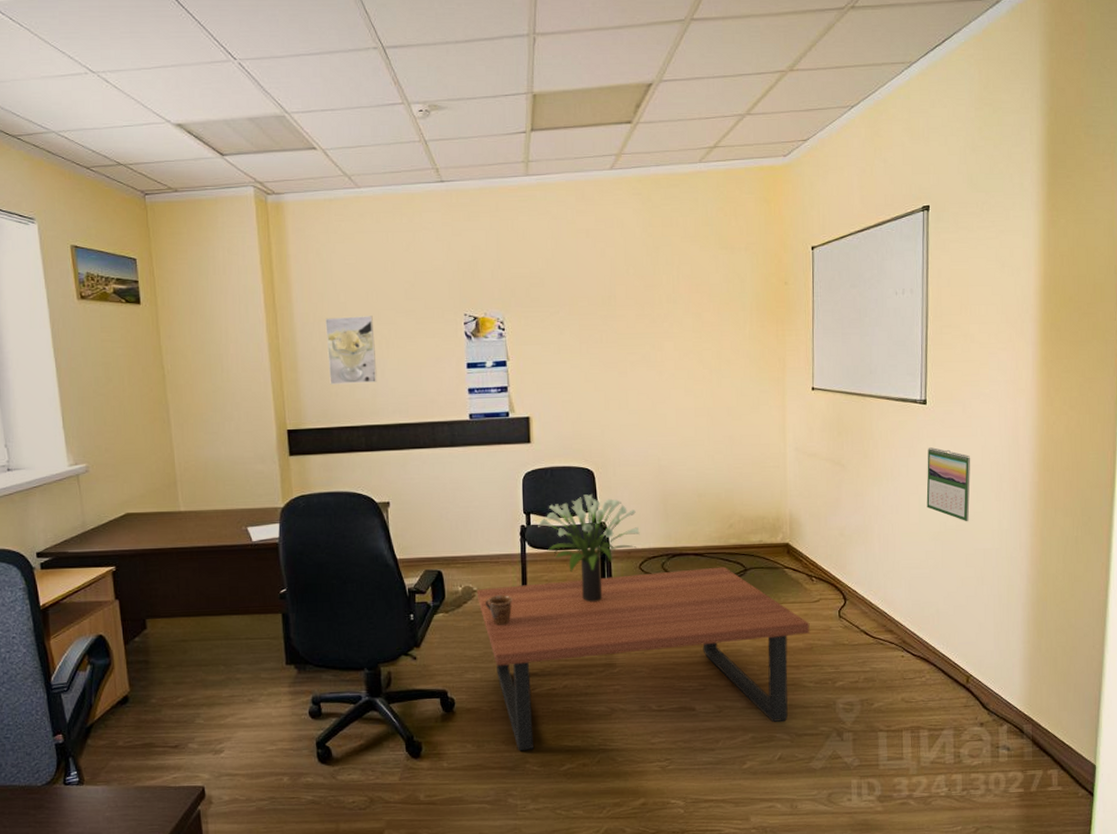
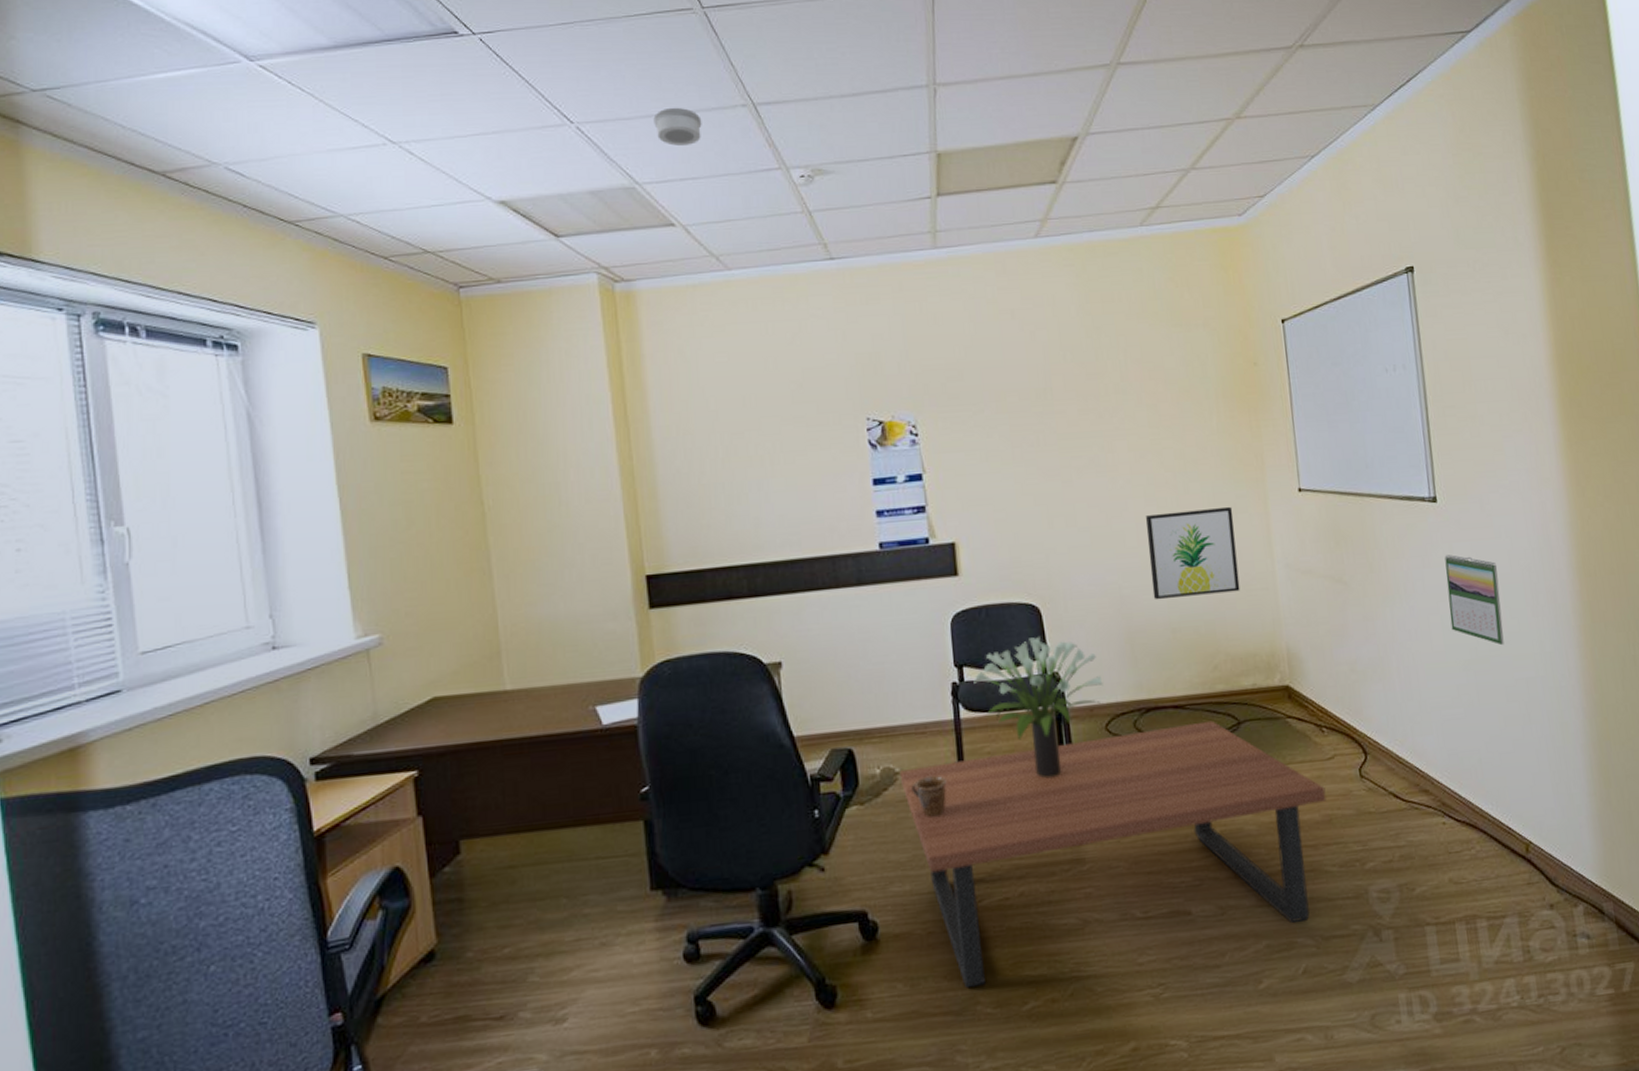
smoke detector: none [301,48,340,81] -> present [653,107,702,146]
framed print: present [325,316,377,385] -> none [692,425,760,515]
wall art: none [684,399,756,471] -> present [1145,506,1241,600]

